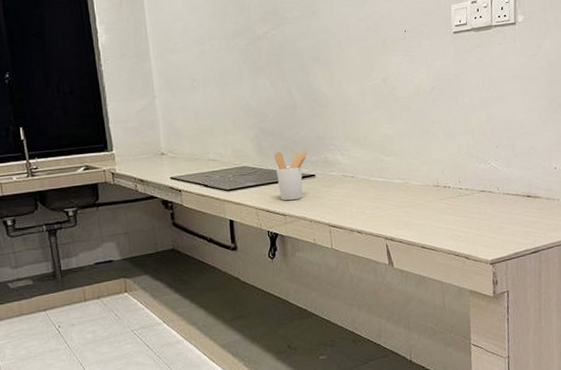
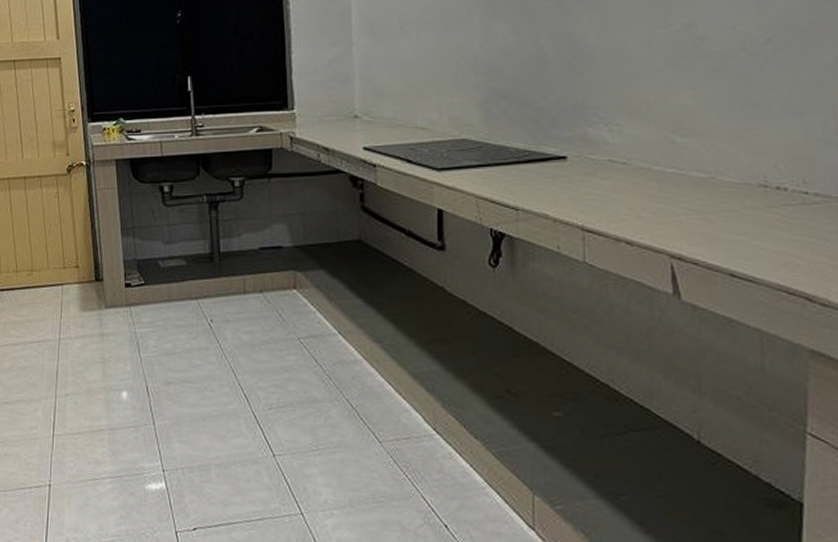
utensil holder: present [274,151,308,201] -> none [508,122,559,190]

